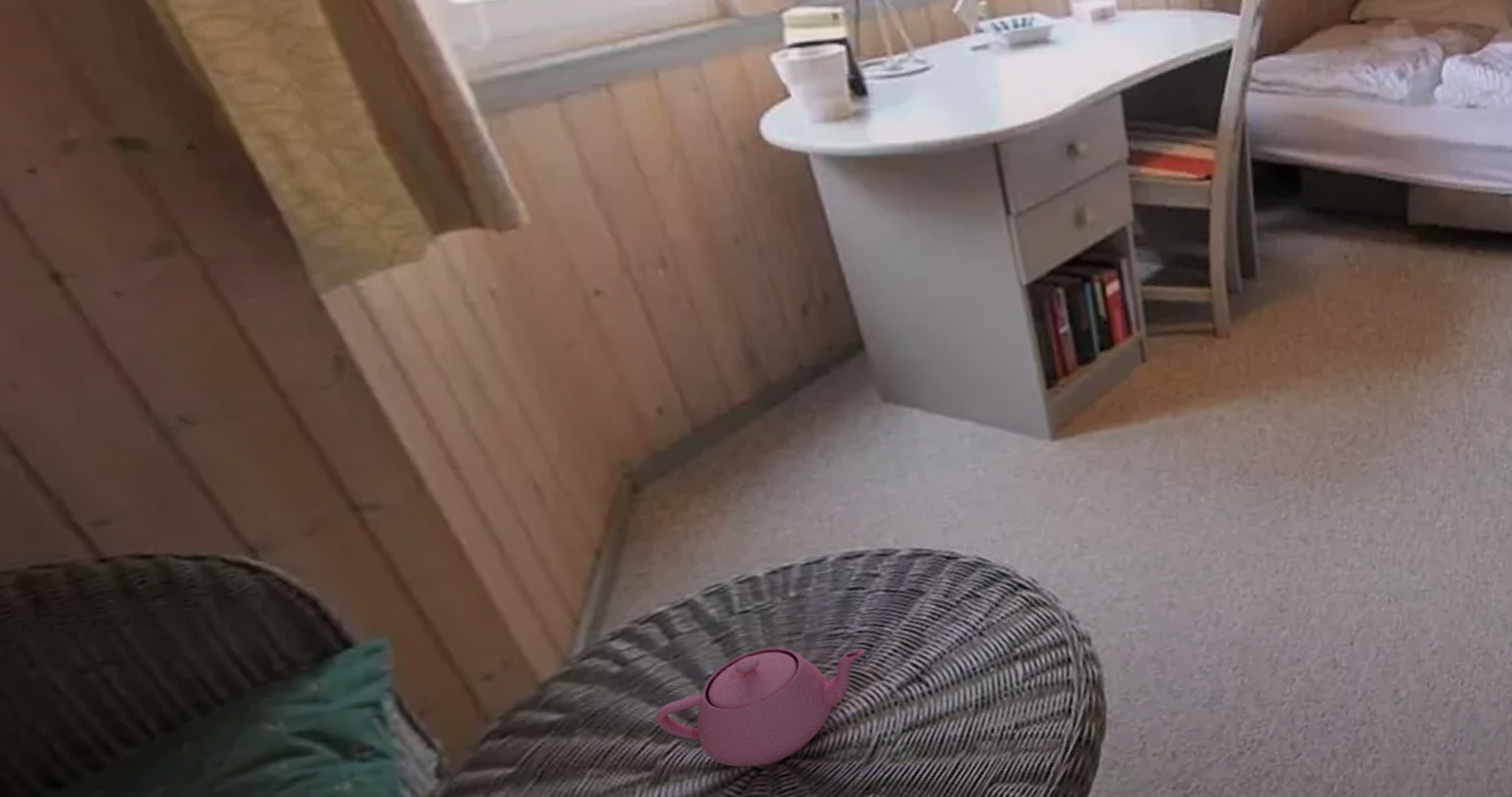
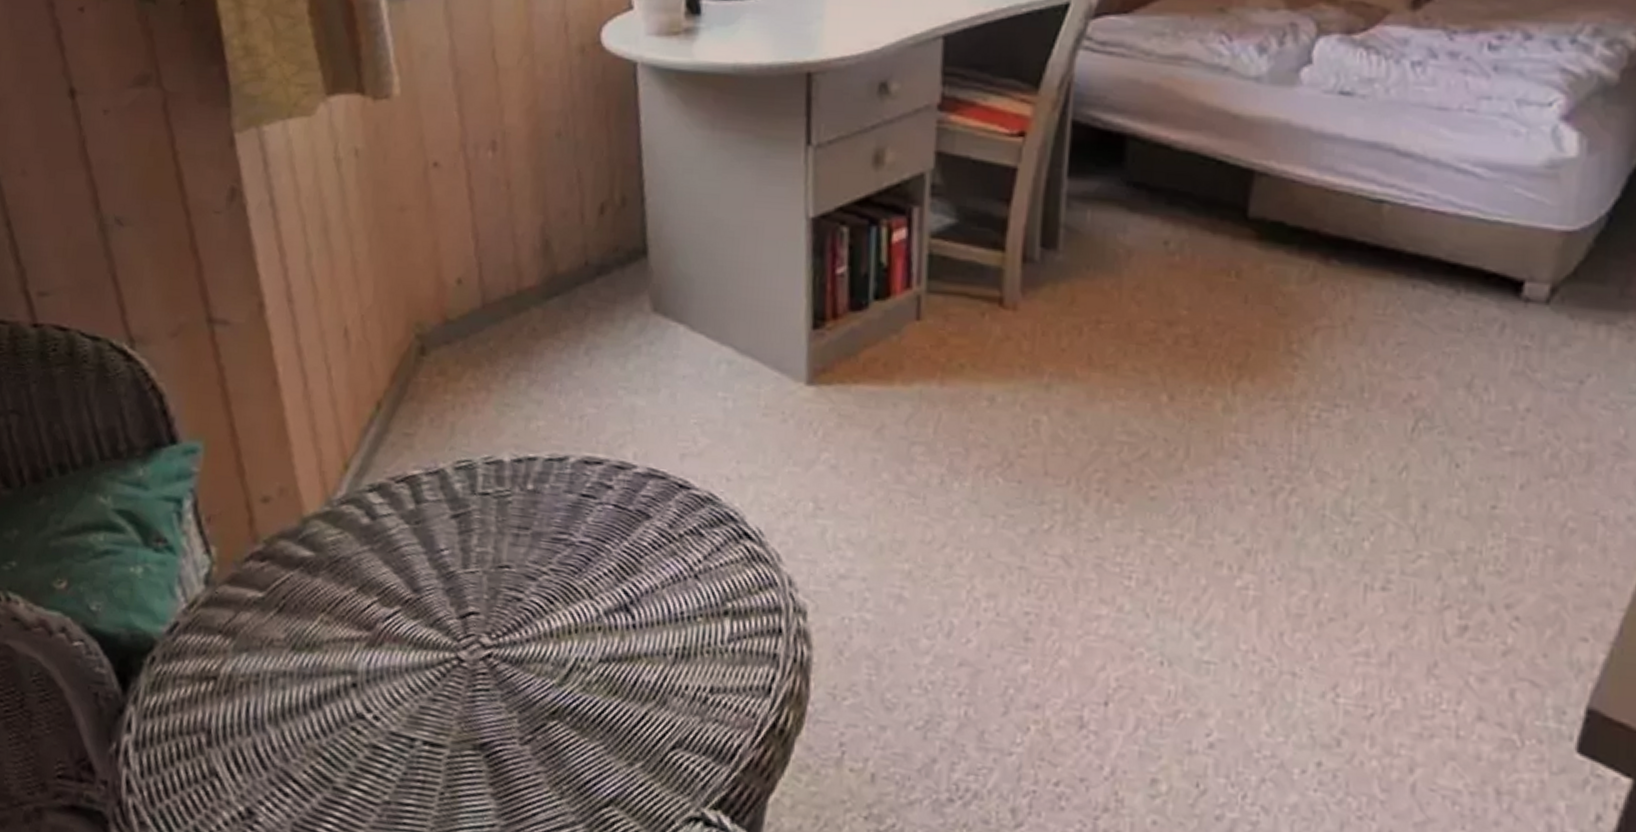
teapot: present [655,647,865,768] -> none [386,535,583,658]

